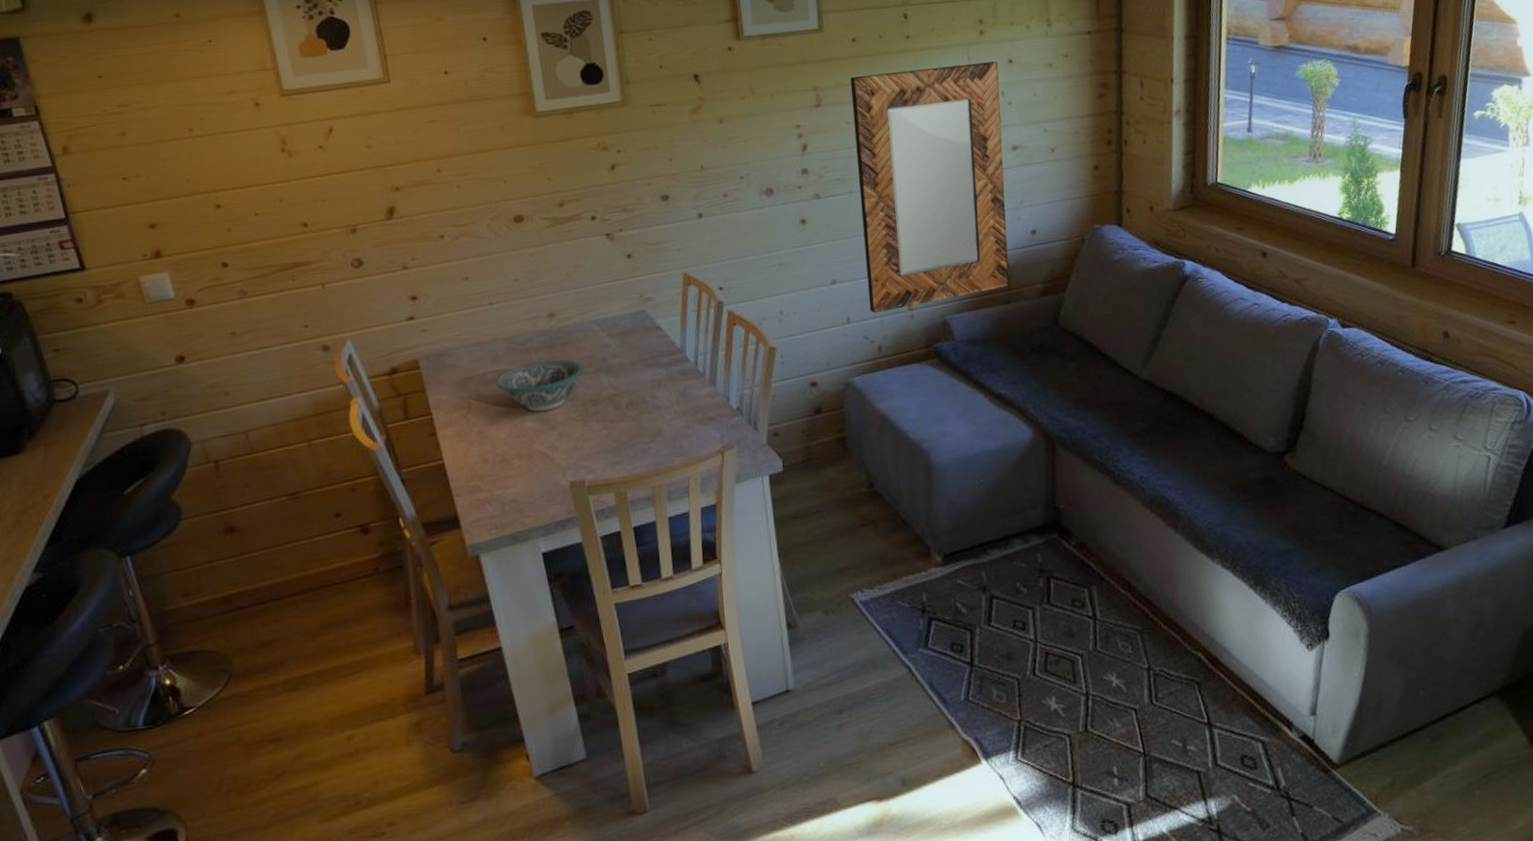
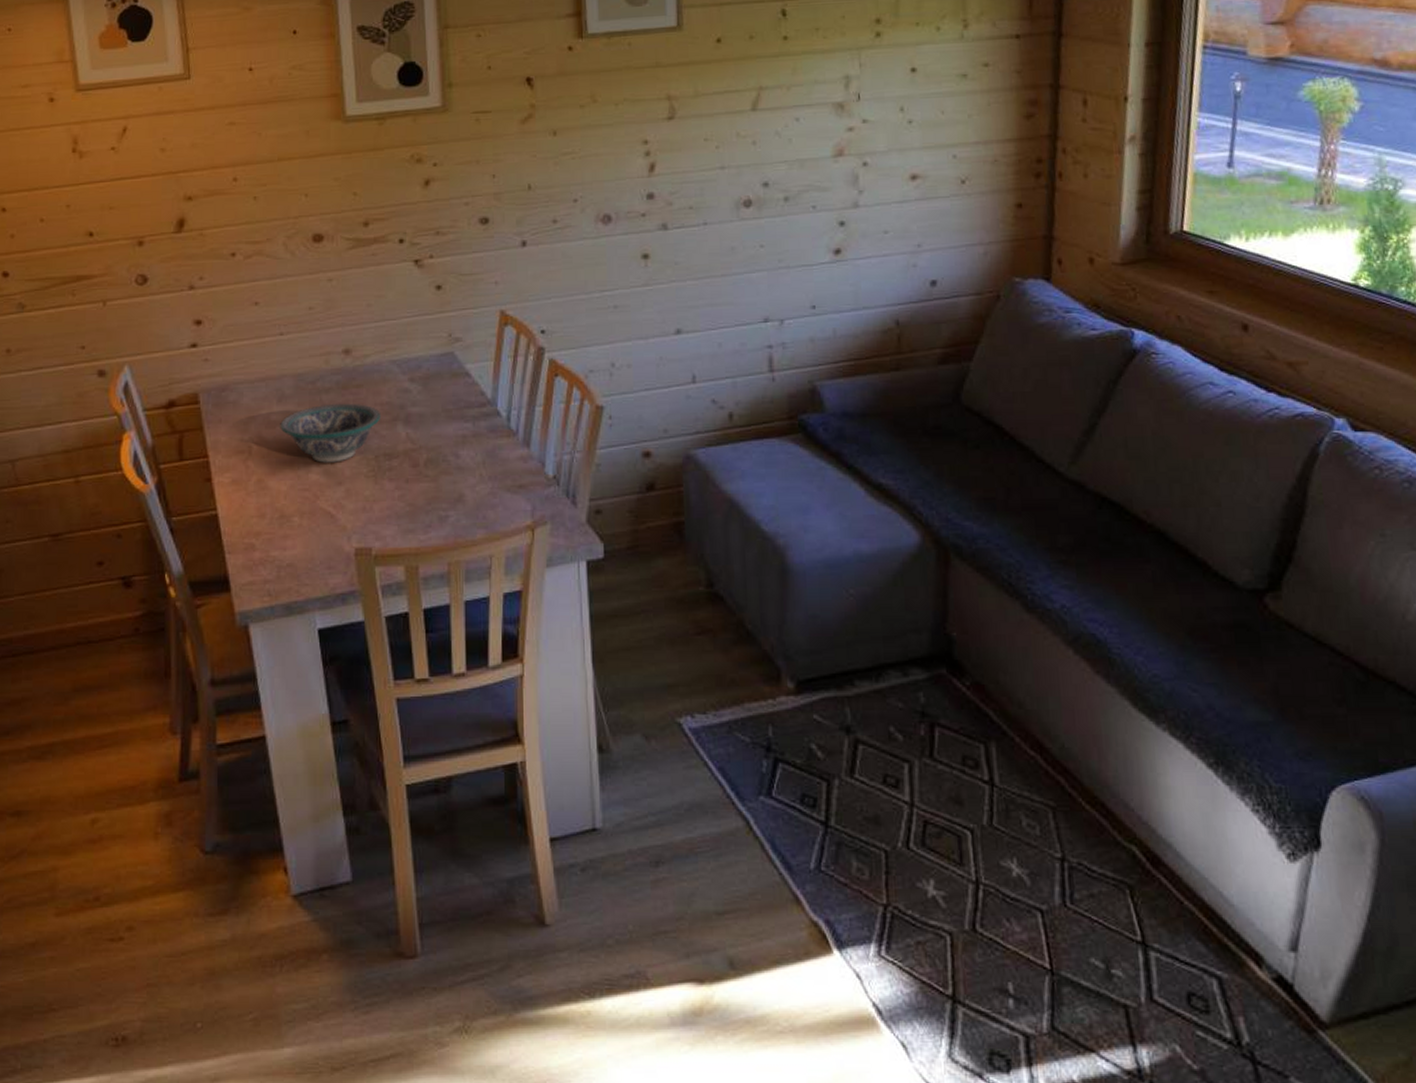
home mirror: present [850,61,1009,313] -> none [711,70,899,373]

